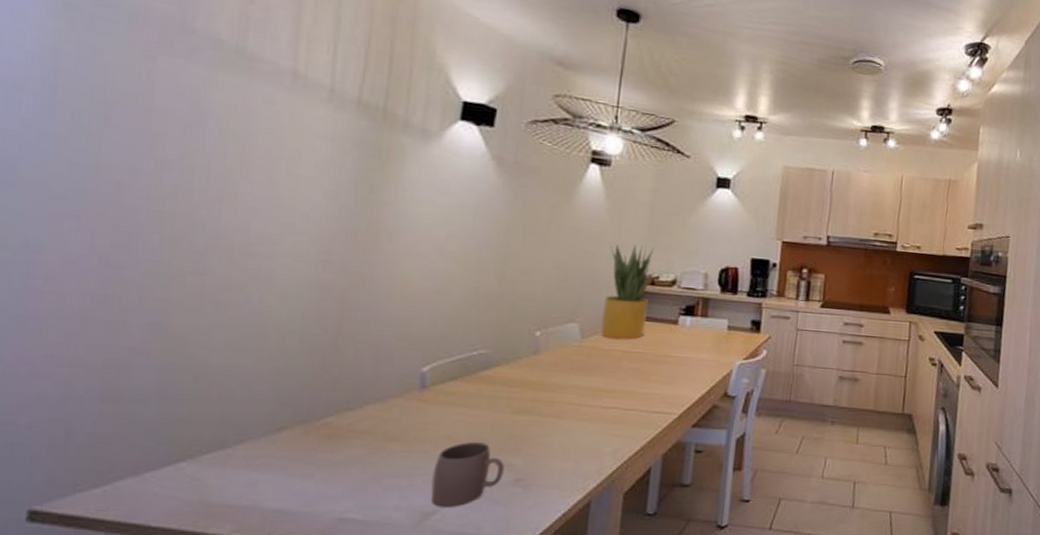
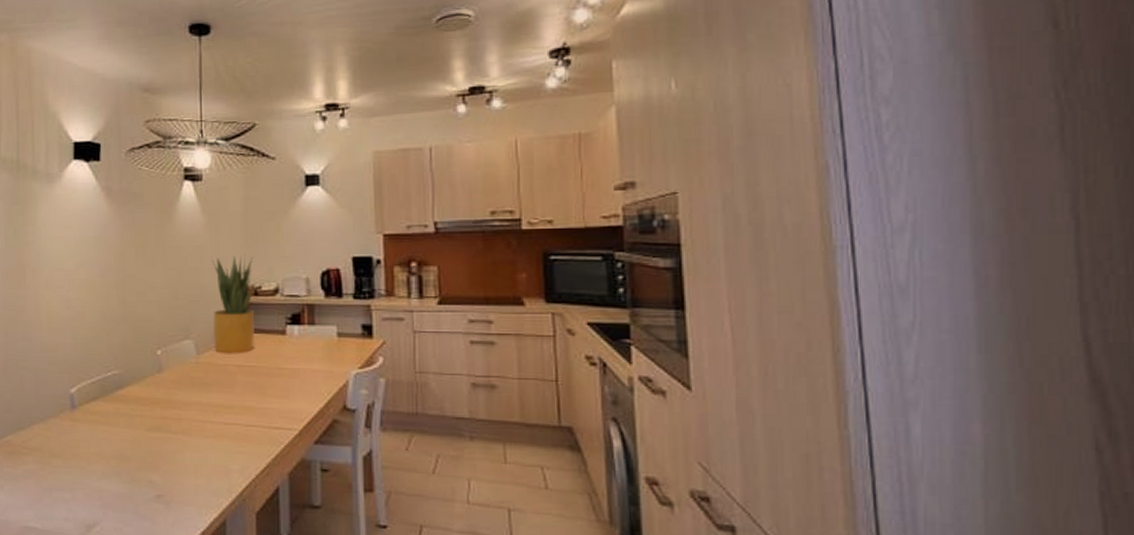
mug: present [430,442,504,507] -> none [89,459,146,520]

